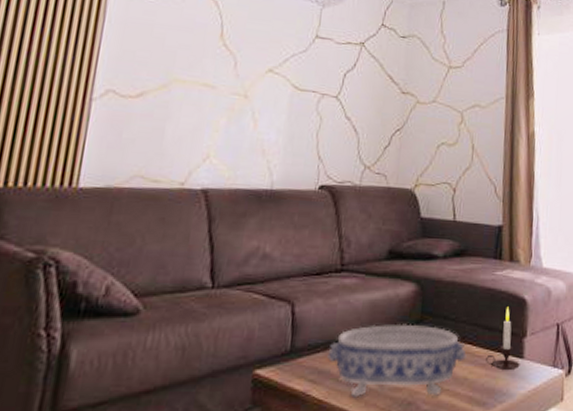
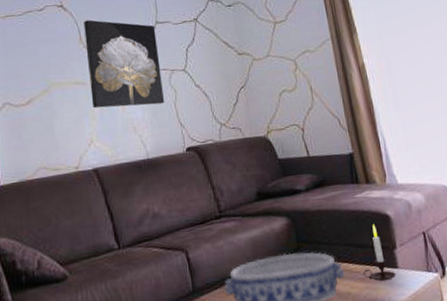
wall art: none [218,15,314,130] -> present [84,20,165,109]

